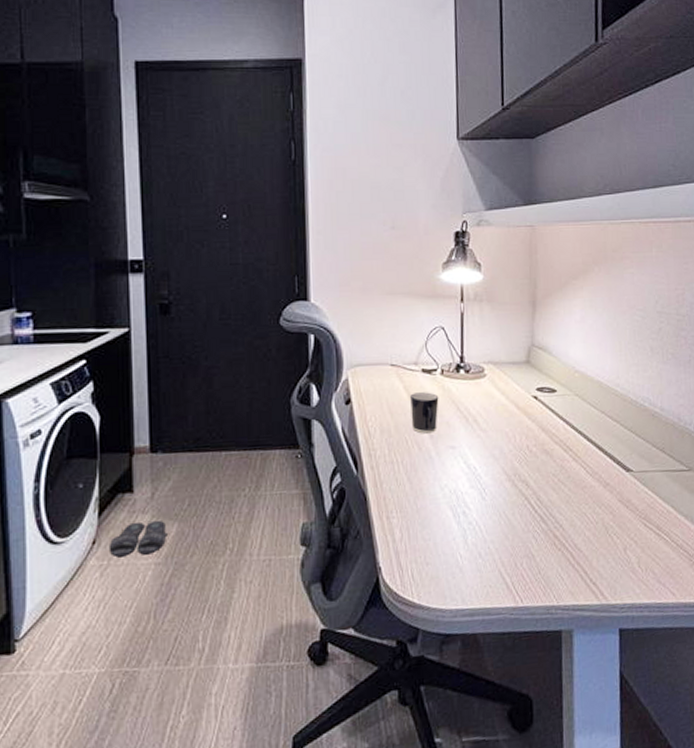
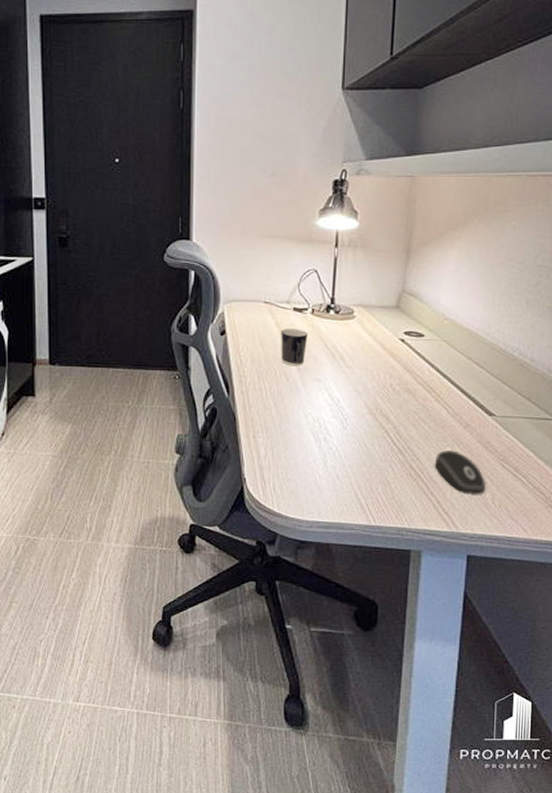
slippers: present [108,520,167,558] -> none [15,420,63,448]
computer mouse: none [578,513,631,560] -> present [435,450,487,494]

